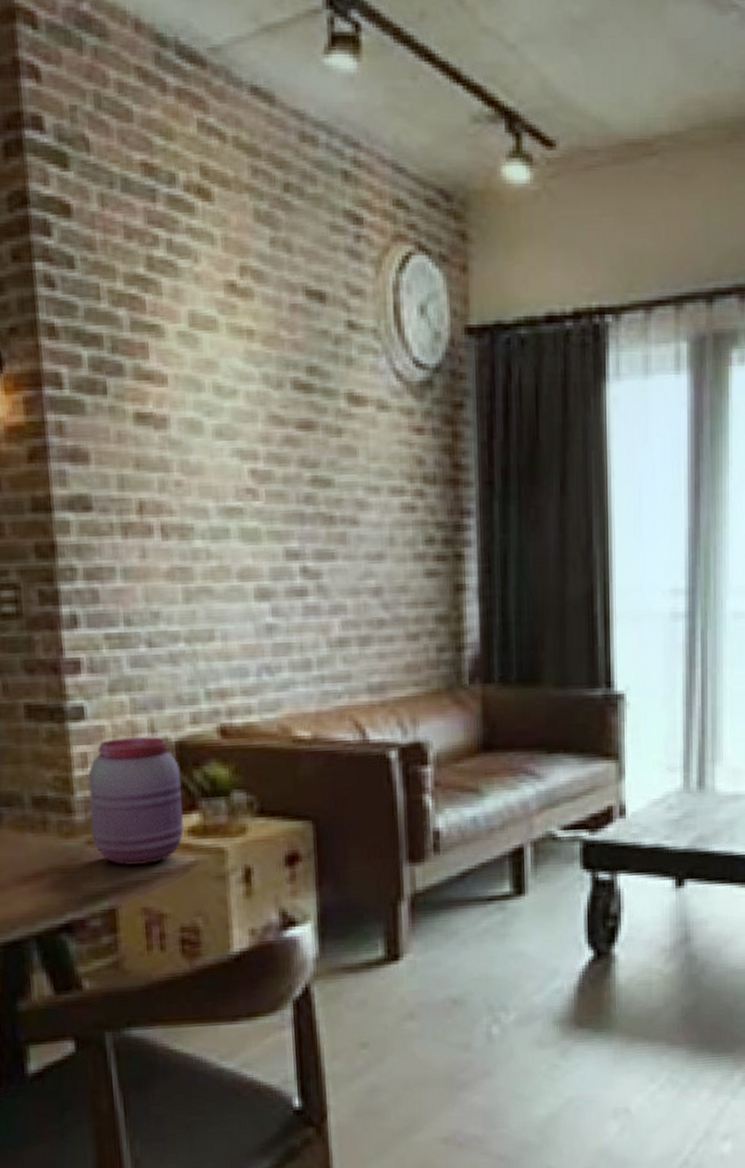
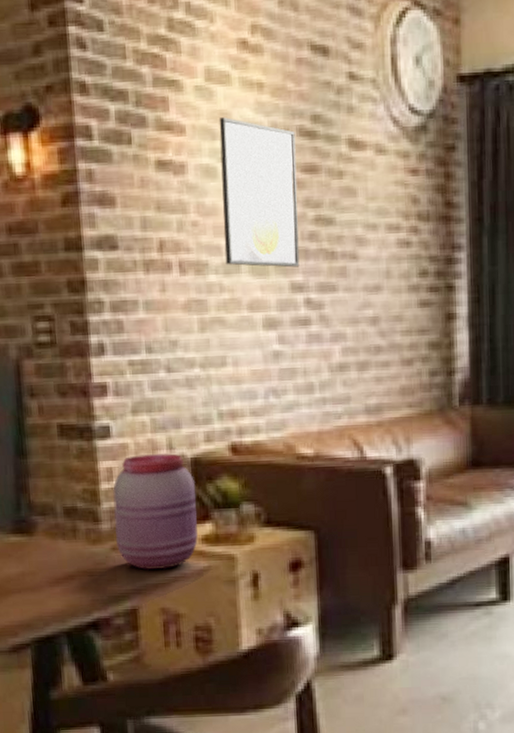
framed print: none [204,367,295,533] -> present [219,117,300,268]

